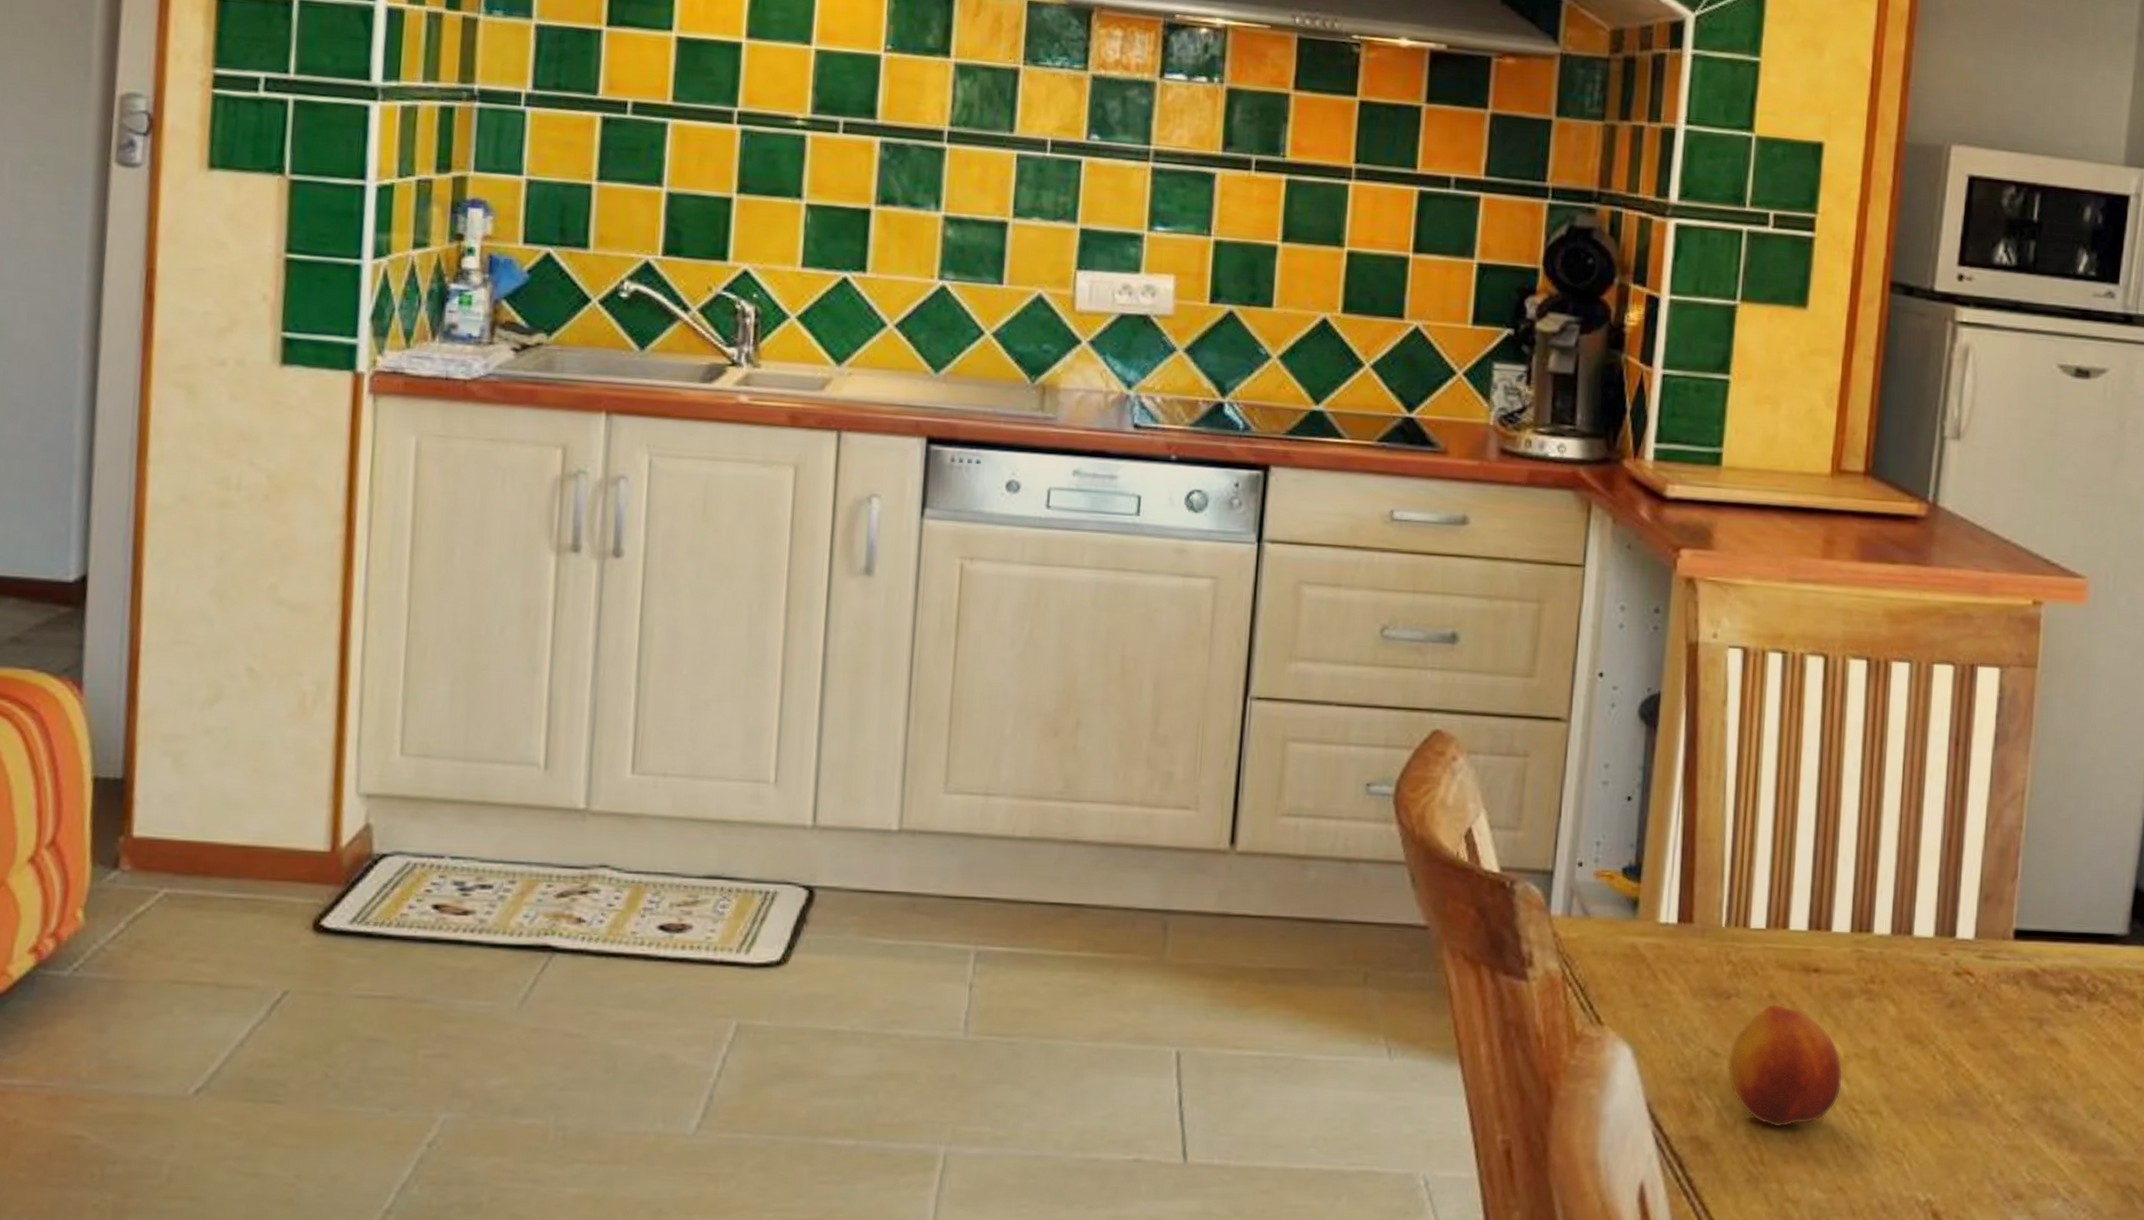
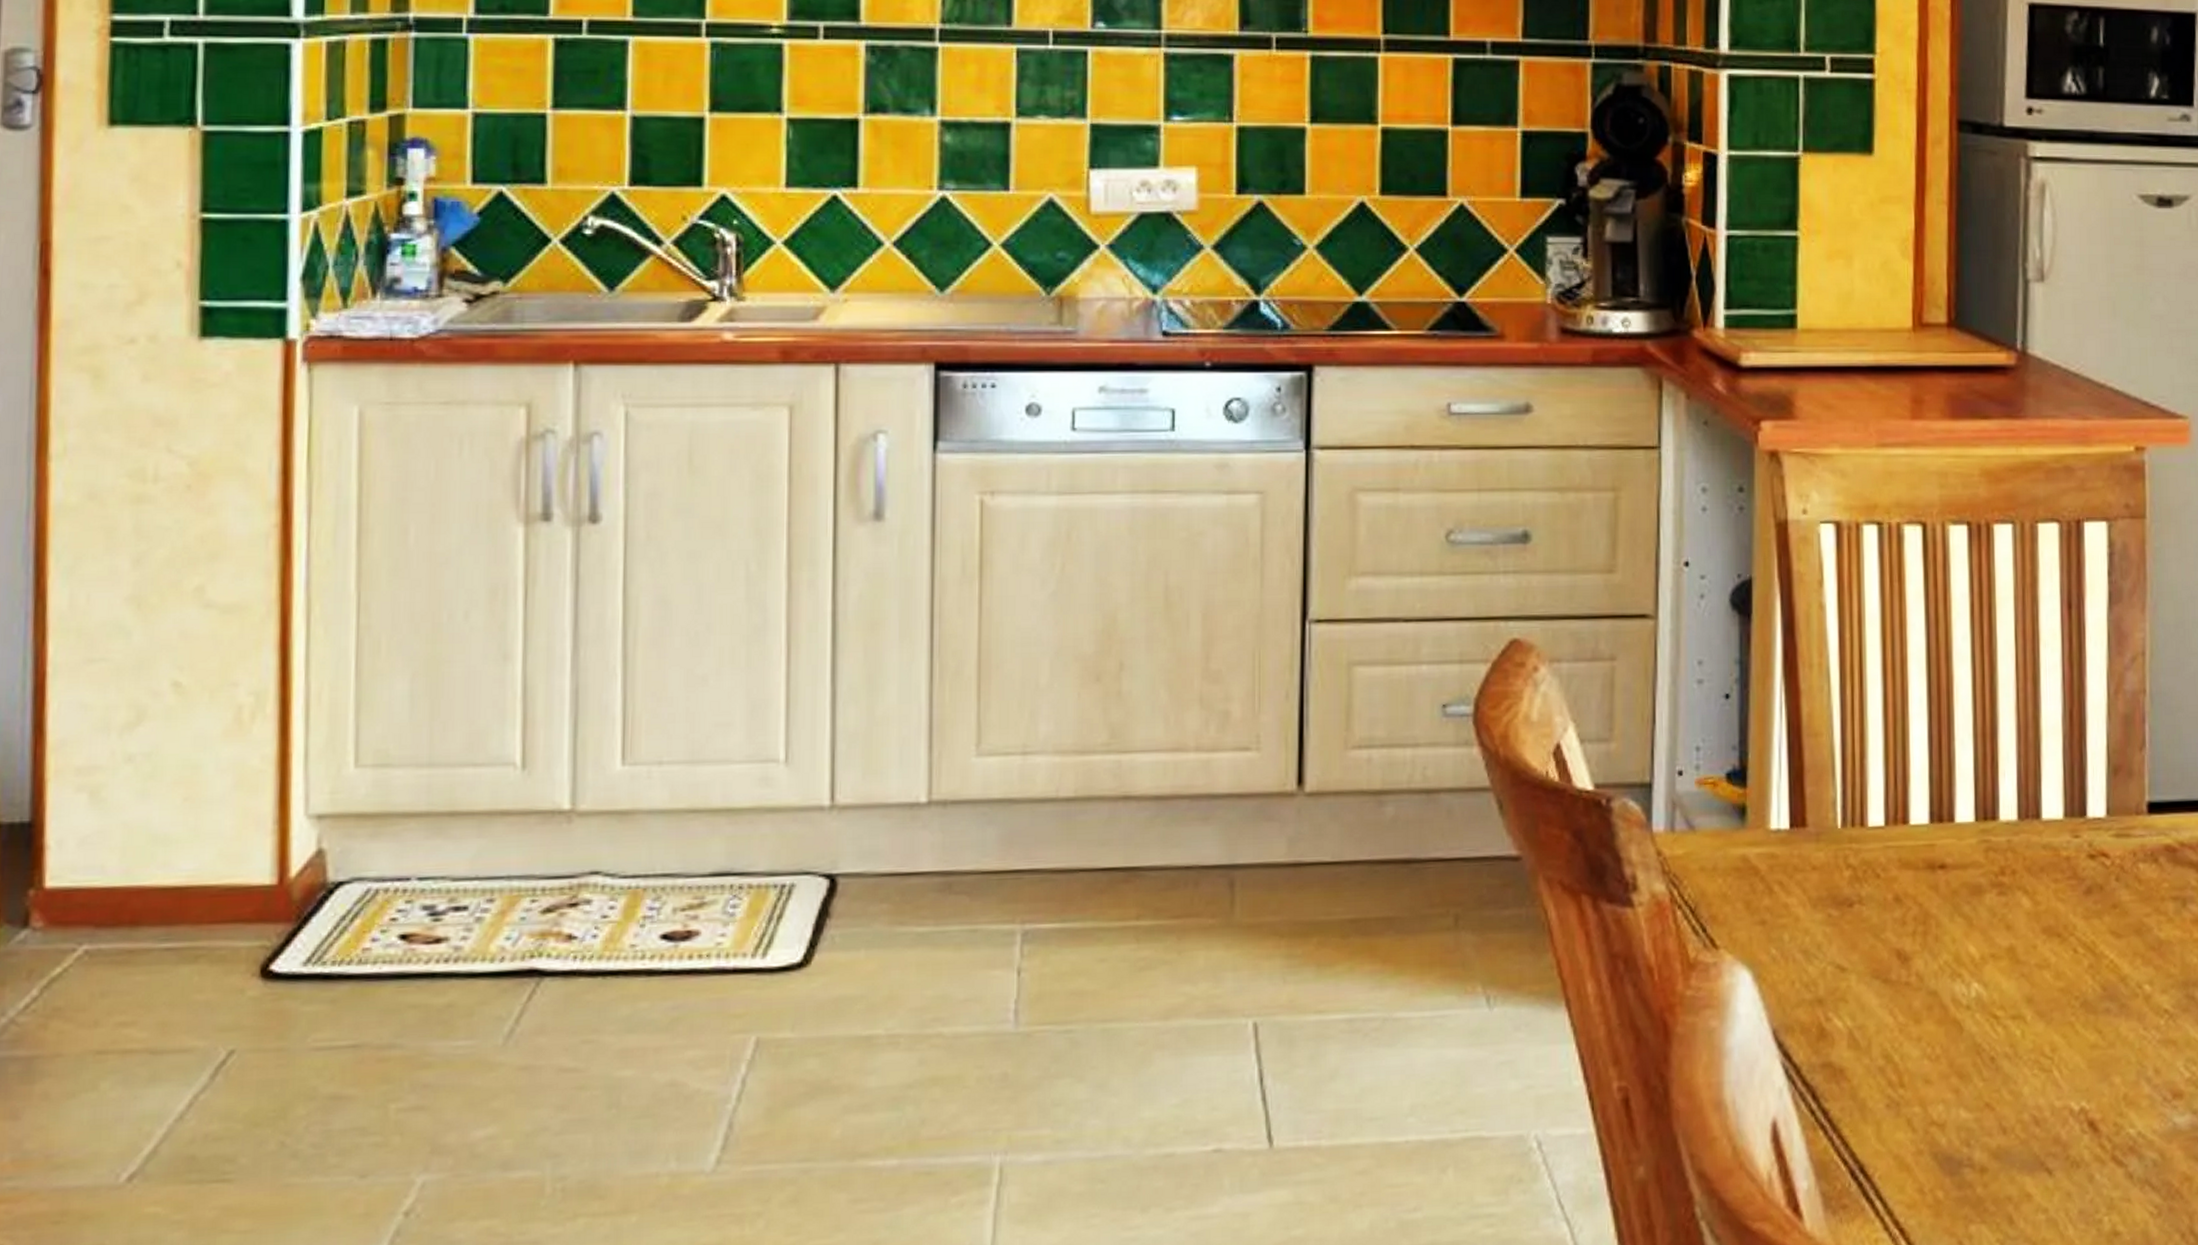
fruit: present [1727,1003,1843,1128] -> none [1855,907,1981,1044]

